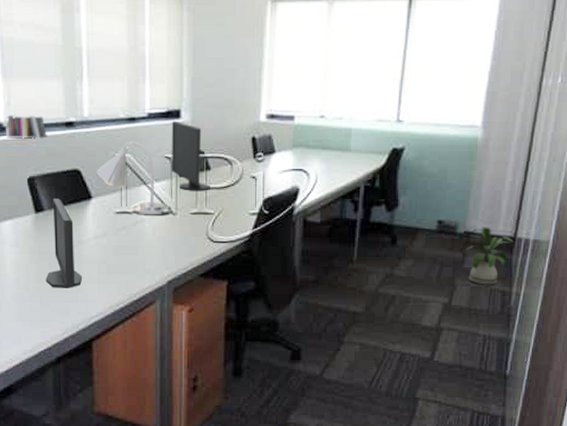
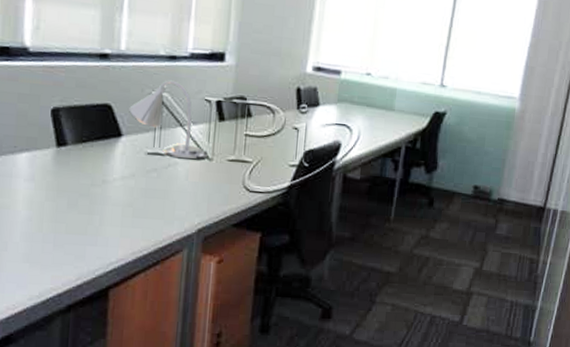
books: present [5,114,47,139] -> none [30,39,78,69]
monitor: present [45,199,83,288] -> none [62,133,105,231]
computer monitor: present [171,120,210,191] -> none [210,63,250,138]
house plant: present [465,227,515,285] -> none [498,195,544,253]

